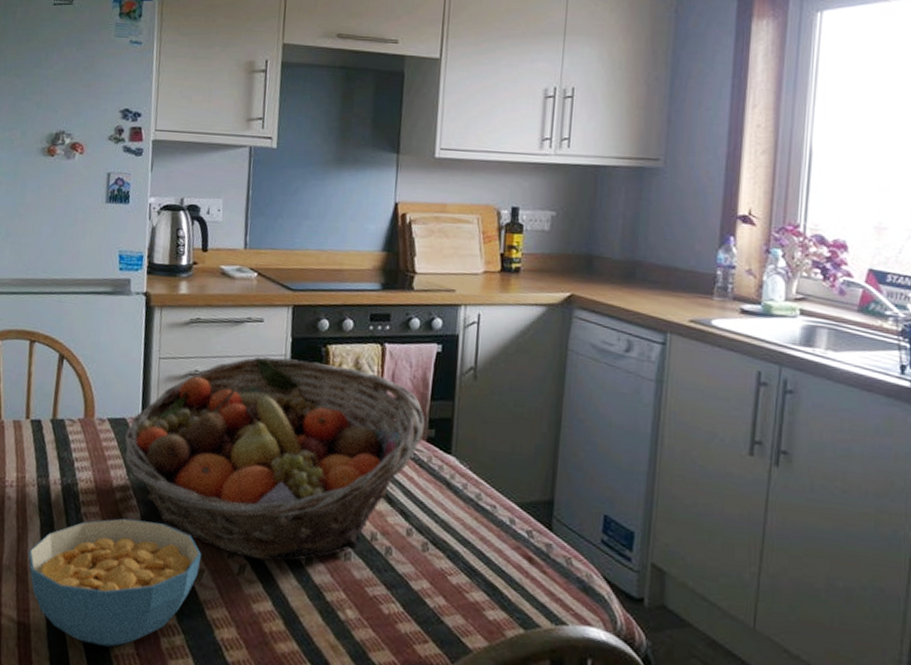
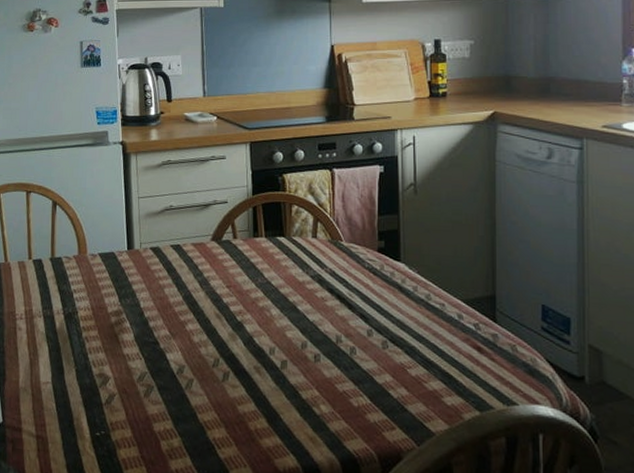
cereal bowl: present [28,518,202,647] -> none [40,339,190,452]
fruit basket: present [124,356,425,562] -> none [114,189,375,367]

